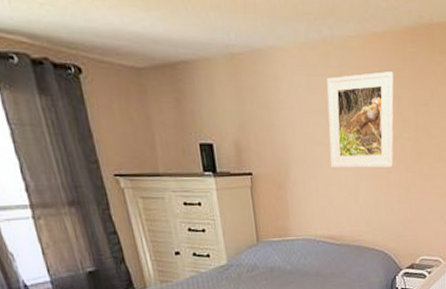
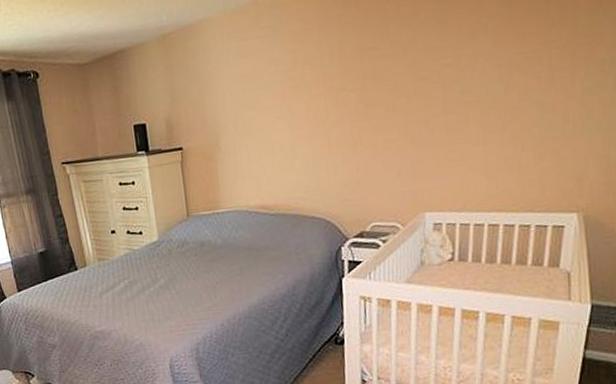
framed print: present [327,71,394,169] -> none [258,19,336,133]

